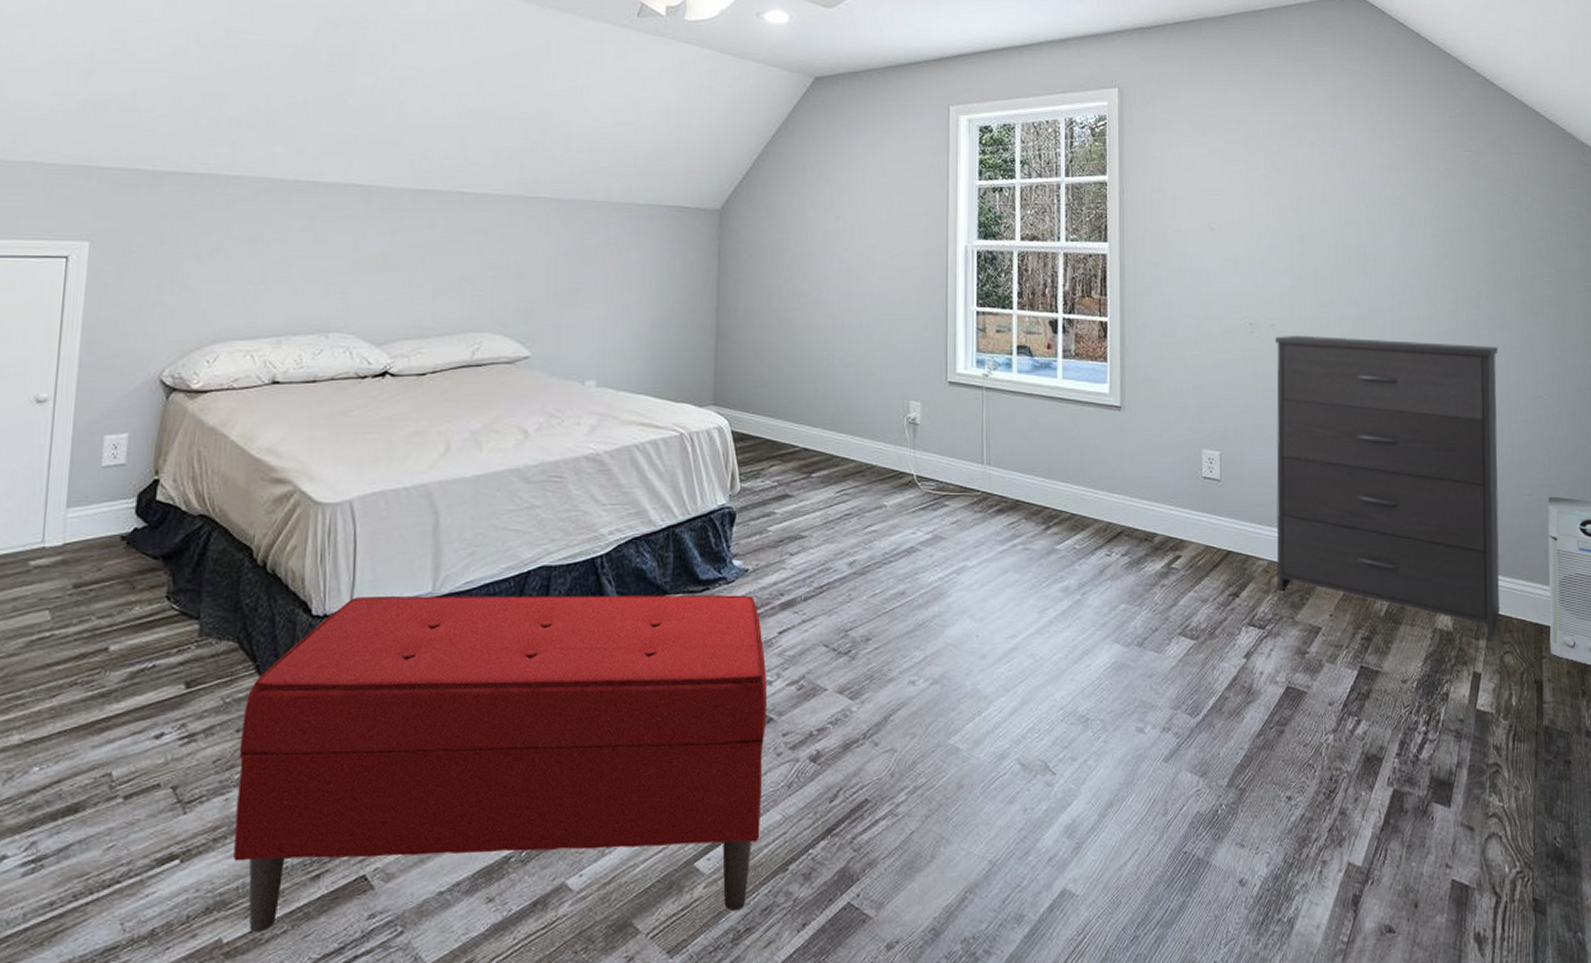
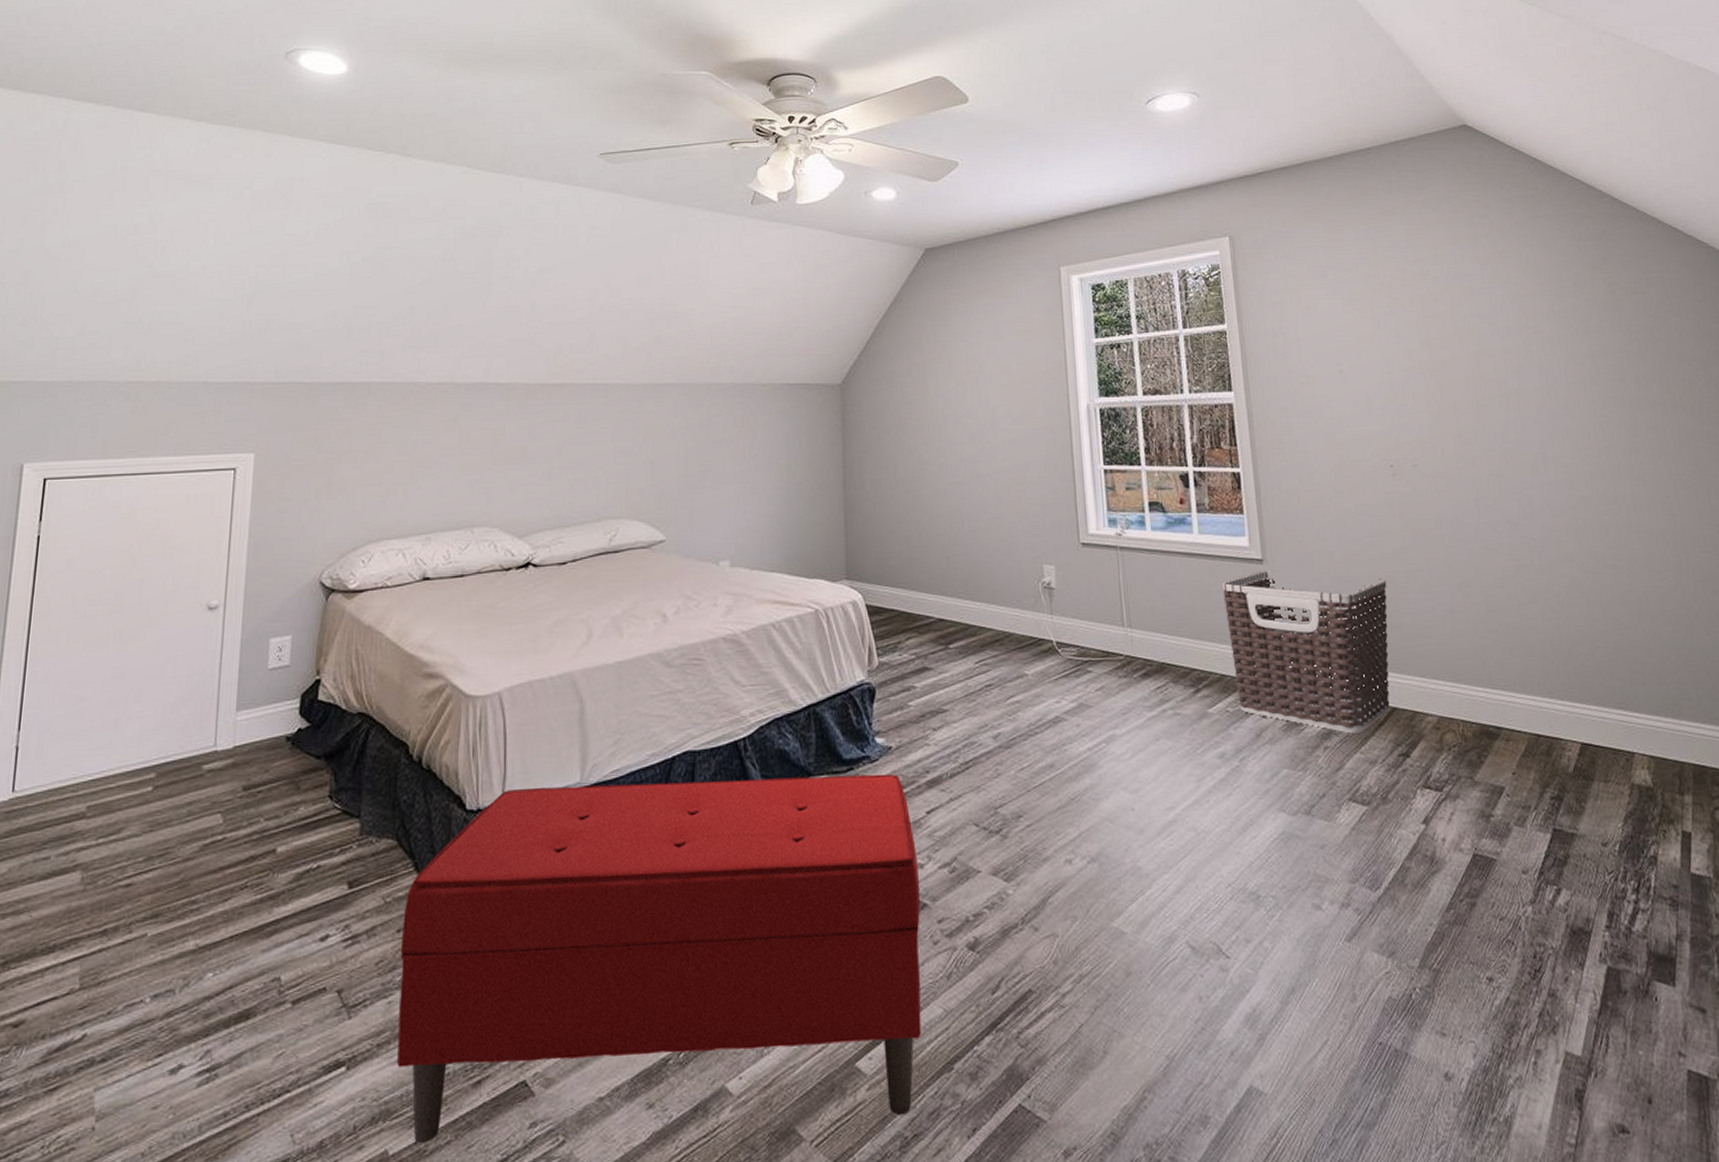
clothes hamper: none [1080,418,1235,572] -> present [1221,571,1390,732]
dresser: present [1274,335,1500,641] -> none [1418,473,1704,796]

